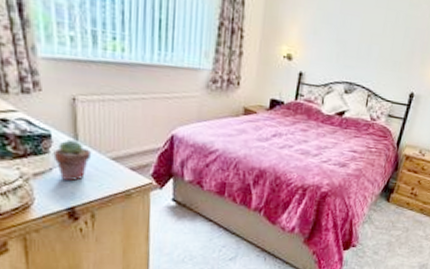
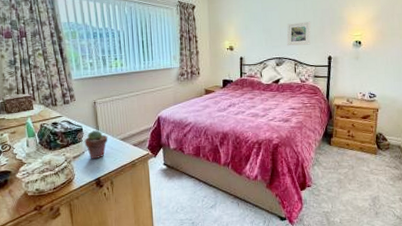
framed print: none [363,38,400,73] -> present [287,21,311,46]

